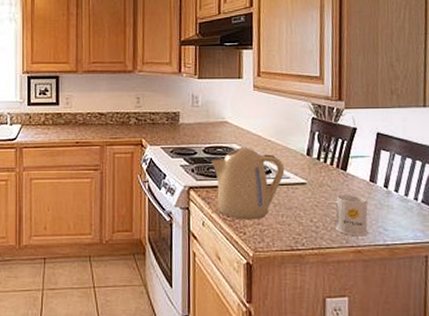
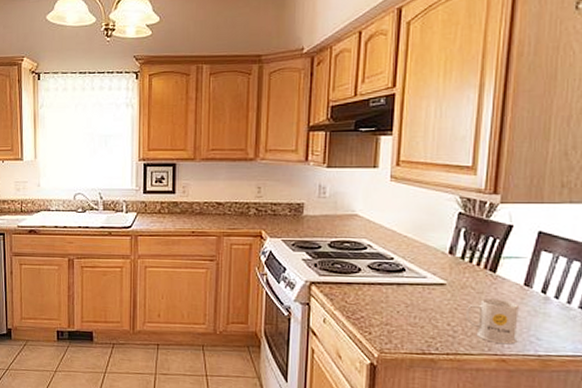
kettle: present [211,146,285,220] -> none [336,242,421,320]

